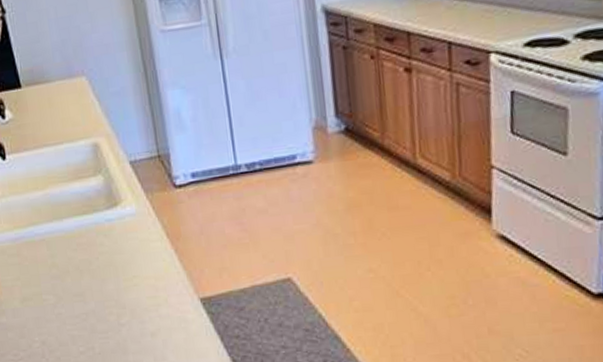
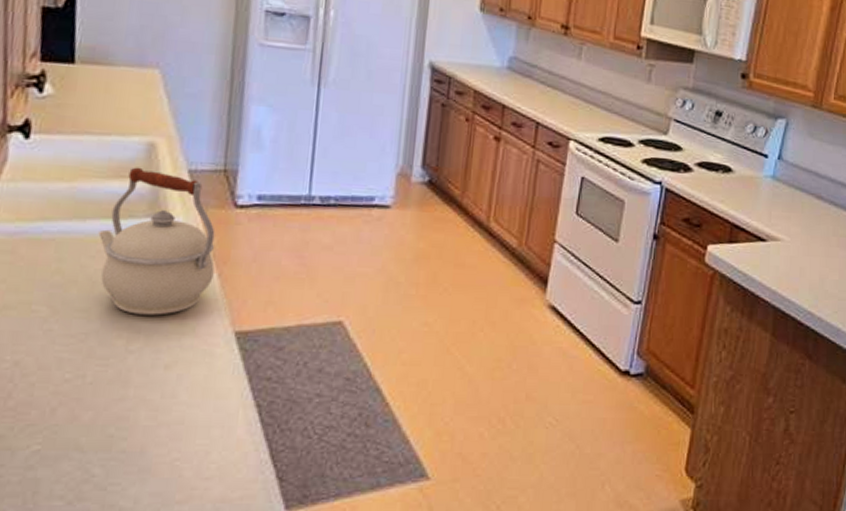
kettle: none [74,167,172,294] -> present [98,167,216,316]

